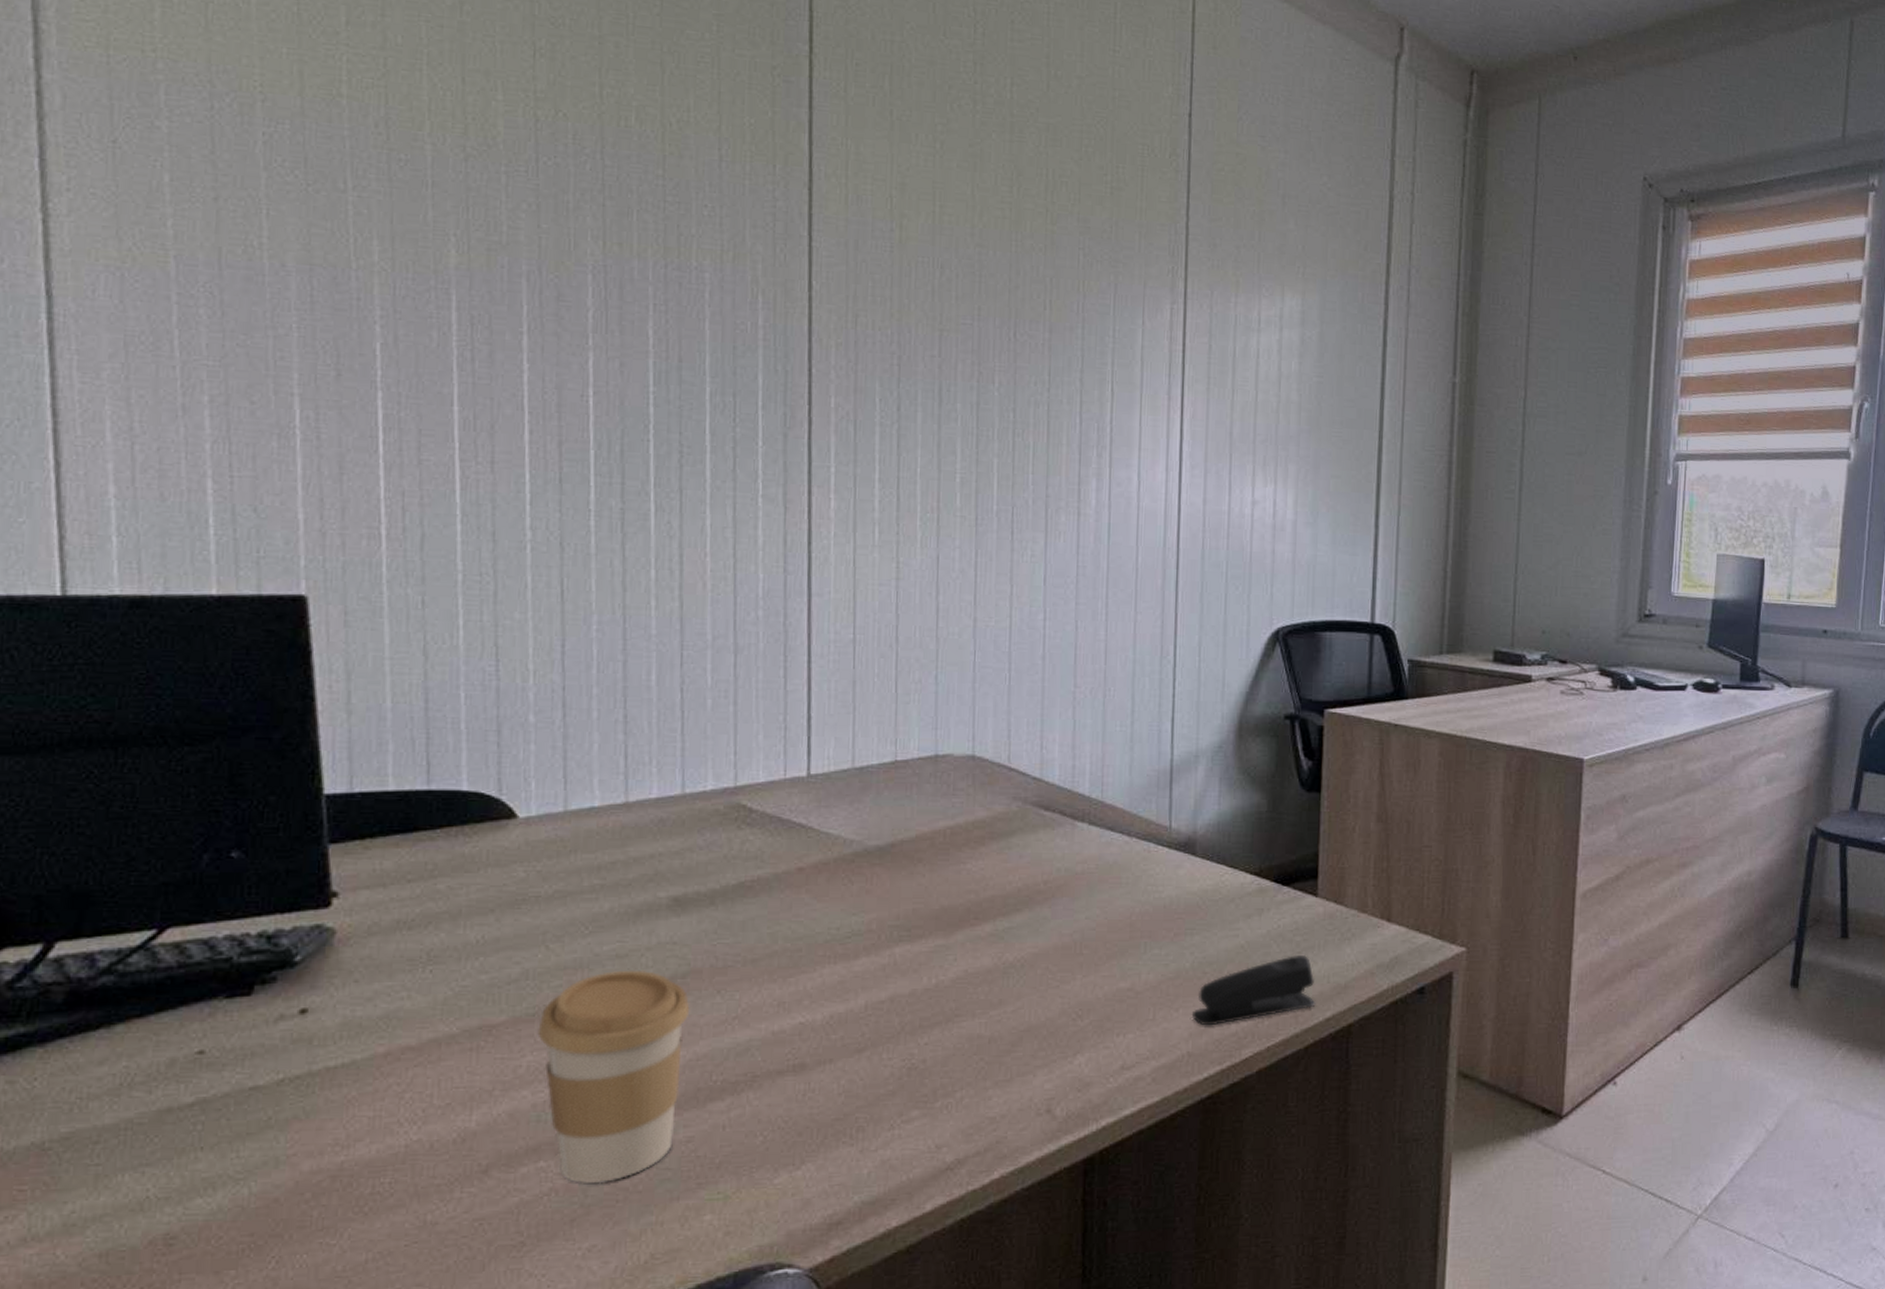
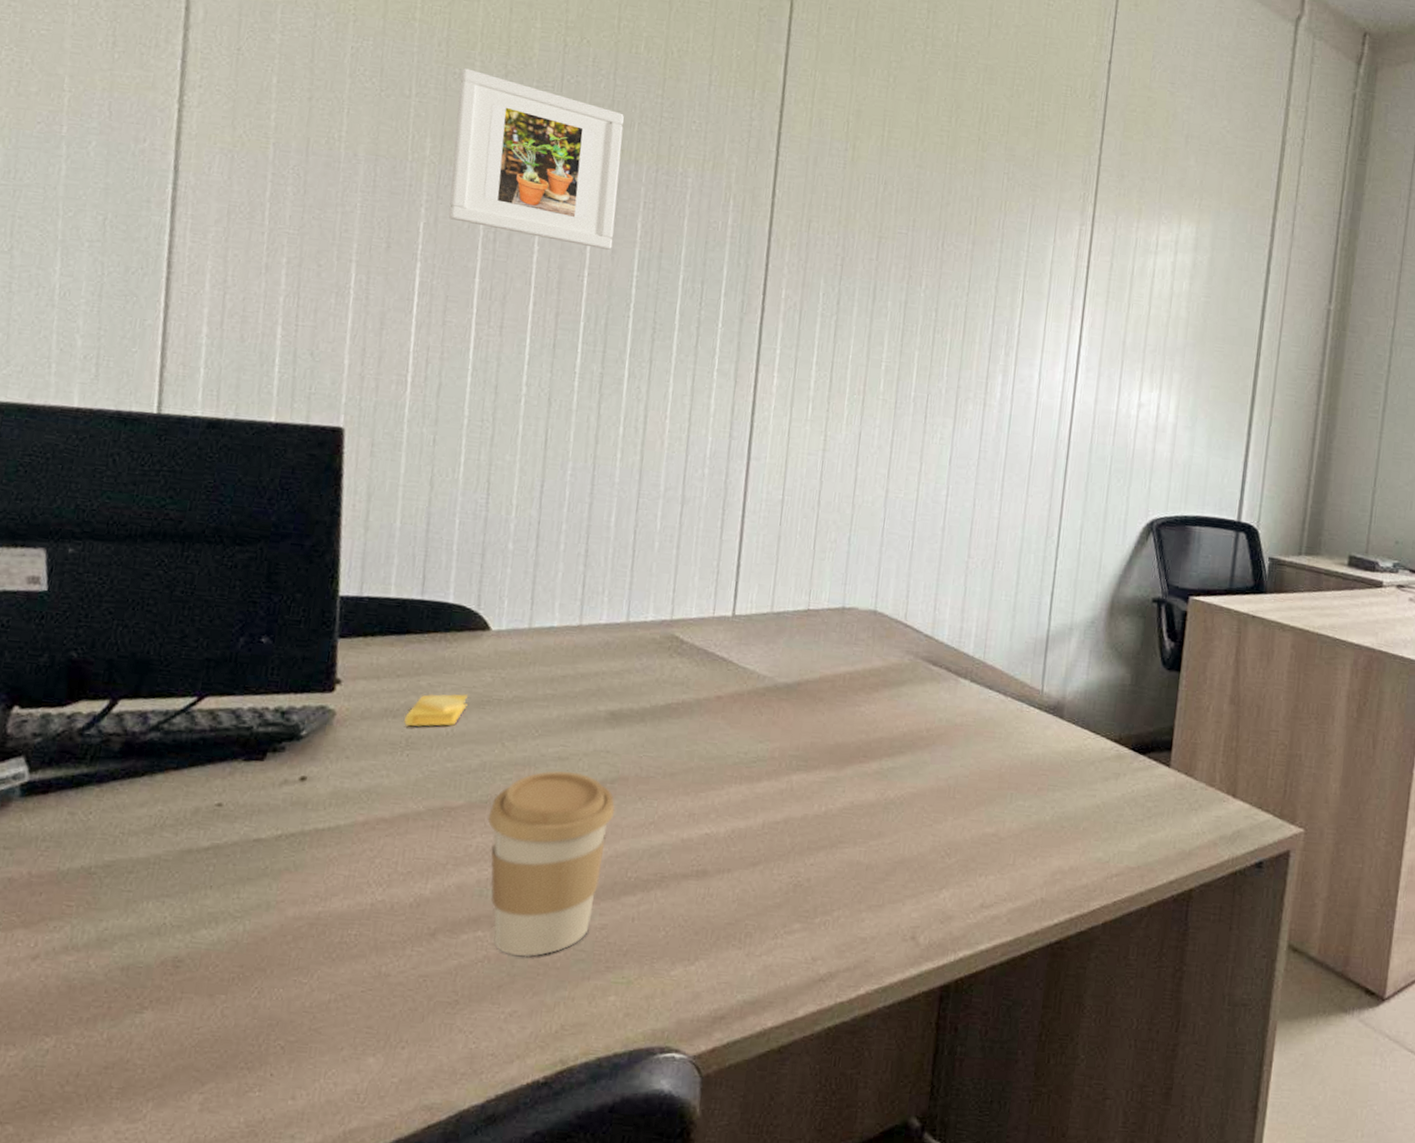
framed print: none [407,153,620,363] -> present [448,68,624,250]
sticky notes: none [423,894,499,938] -> present [404,693,468,727]
stapler: present [1191,955,1316,1026] -> none [1047,819,1161,877]

